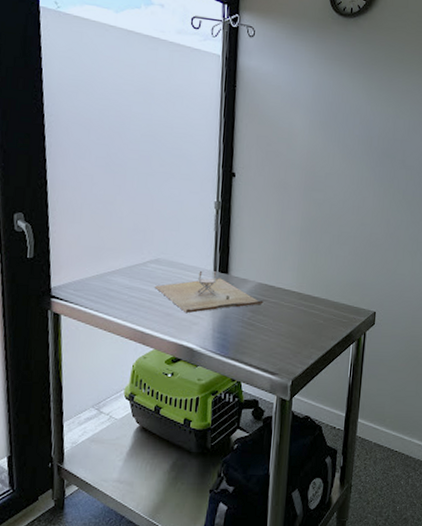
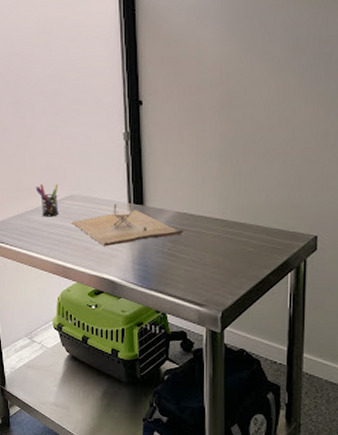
pen holder: none [119,245,145,280] -> present [35,184,59,217]

